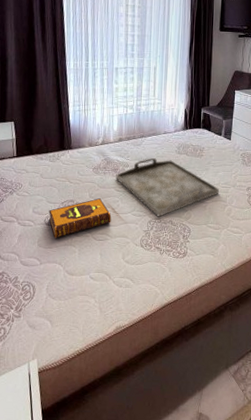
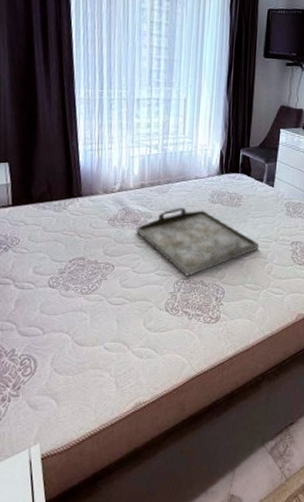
hardback book: present [48,198,112,239] -> none [53,255,131,304]

